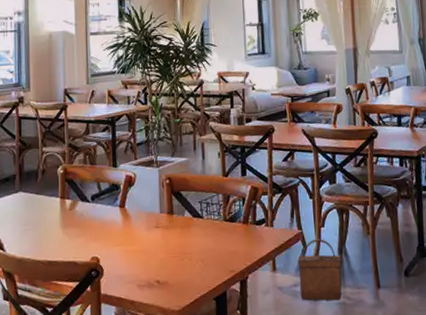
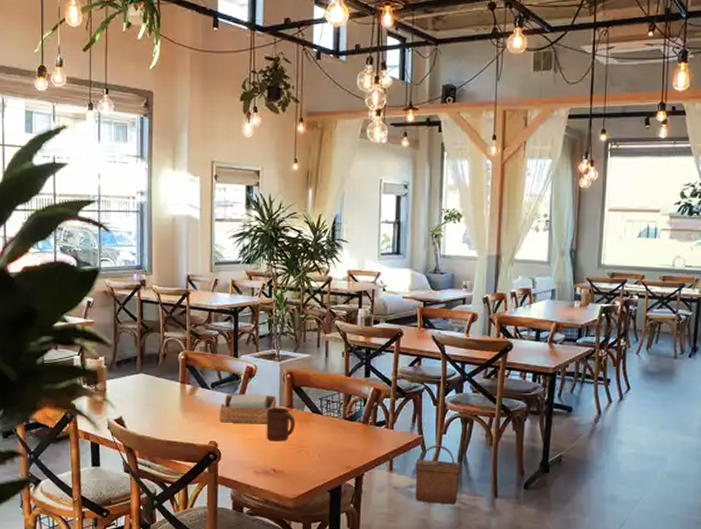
napkin holder: none [100,202,158,236] -> present [219,394,277,424]
cup: none [147,214,177,251] -> present [266,407,296,442]

